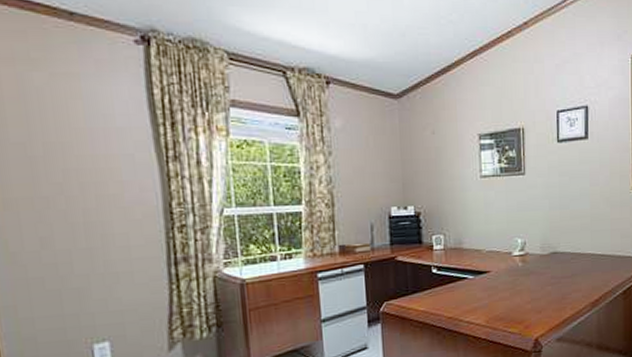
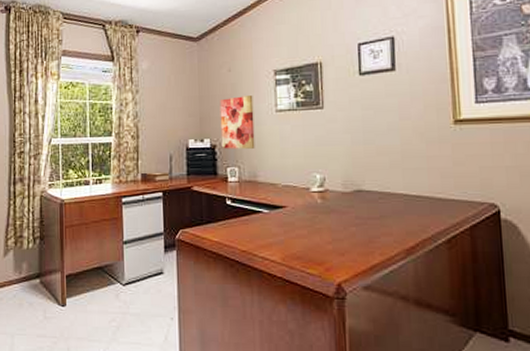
wall art: none [423,160,460,217] -> present [219,96,255,149]

